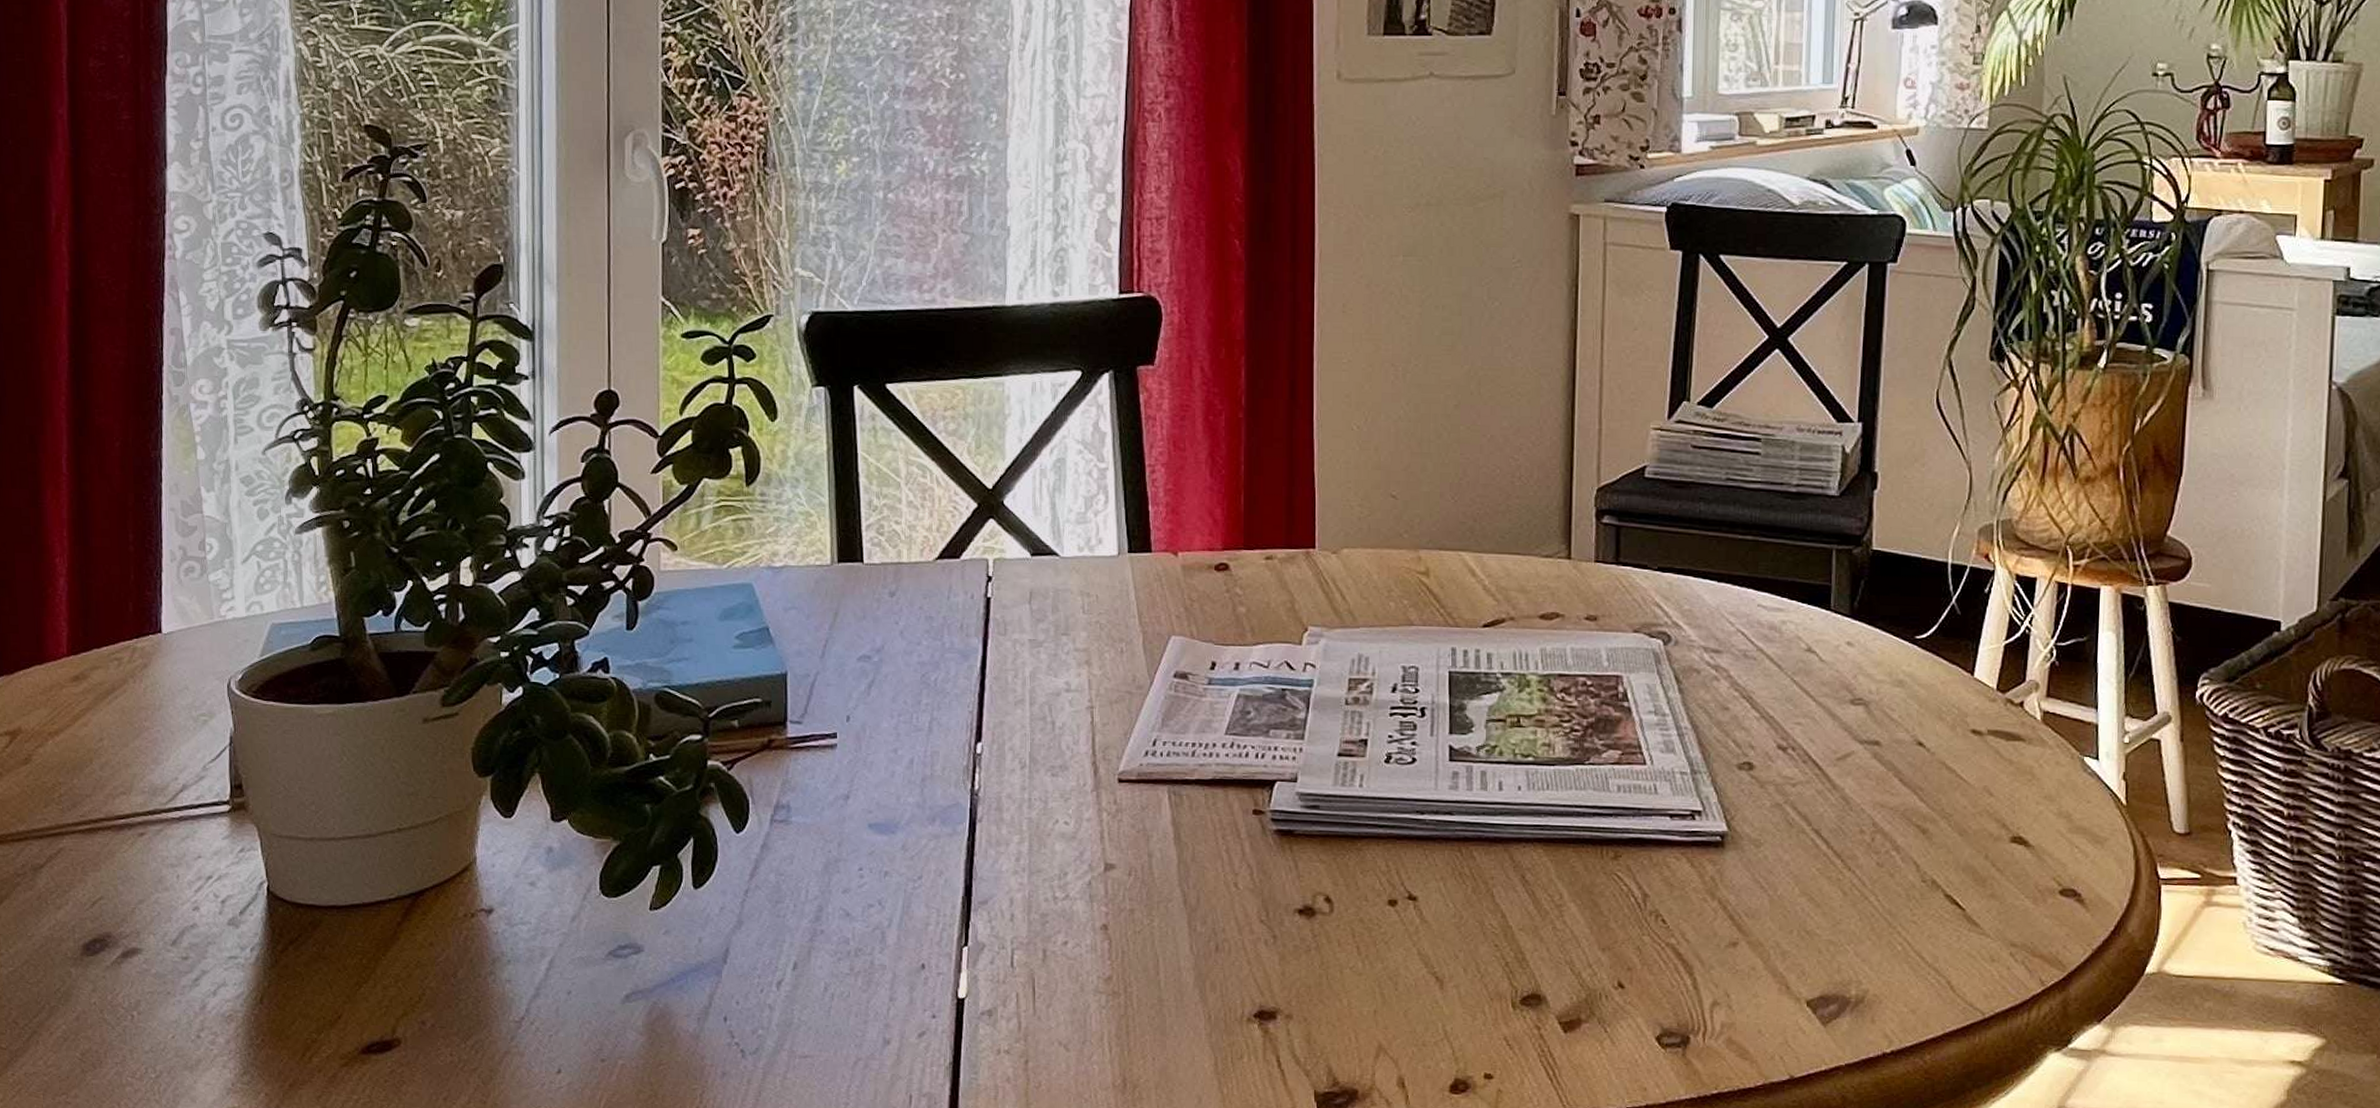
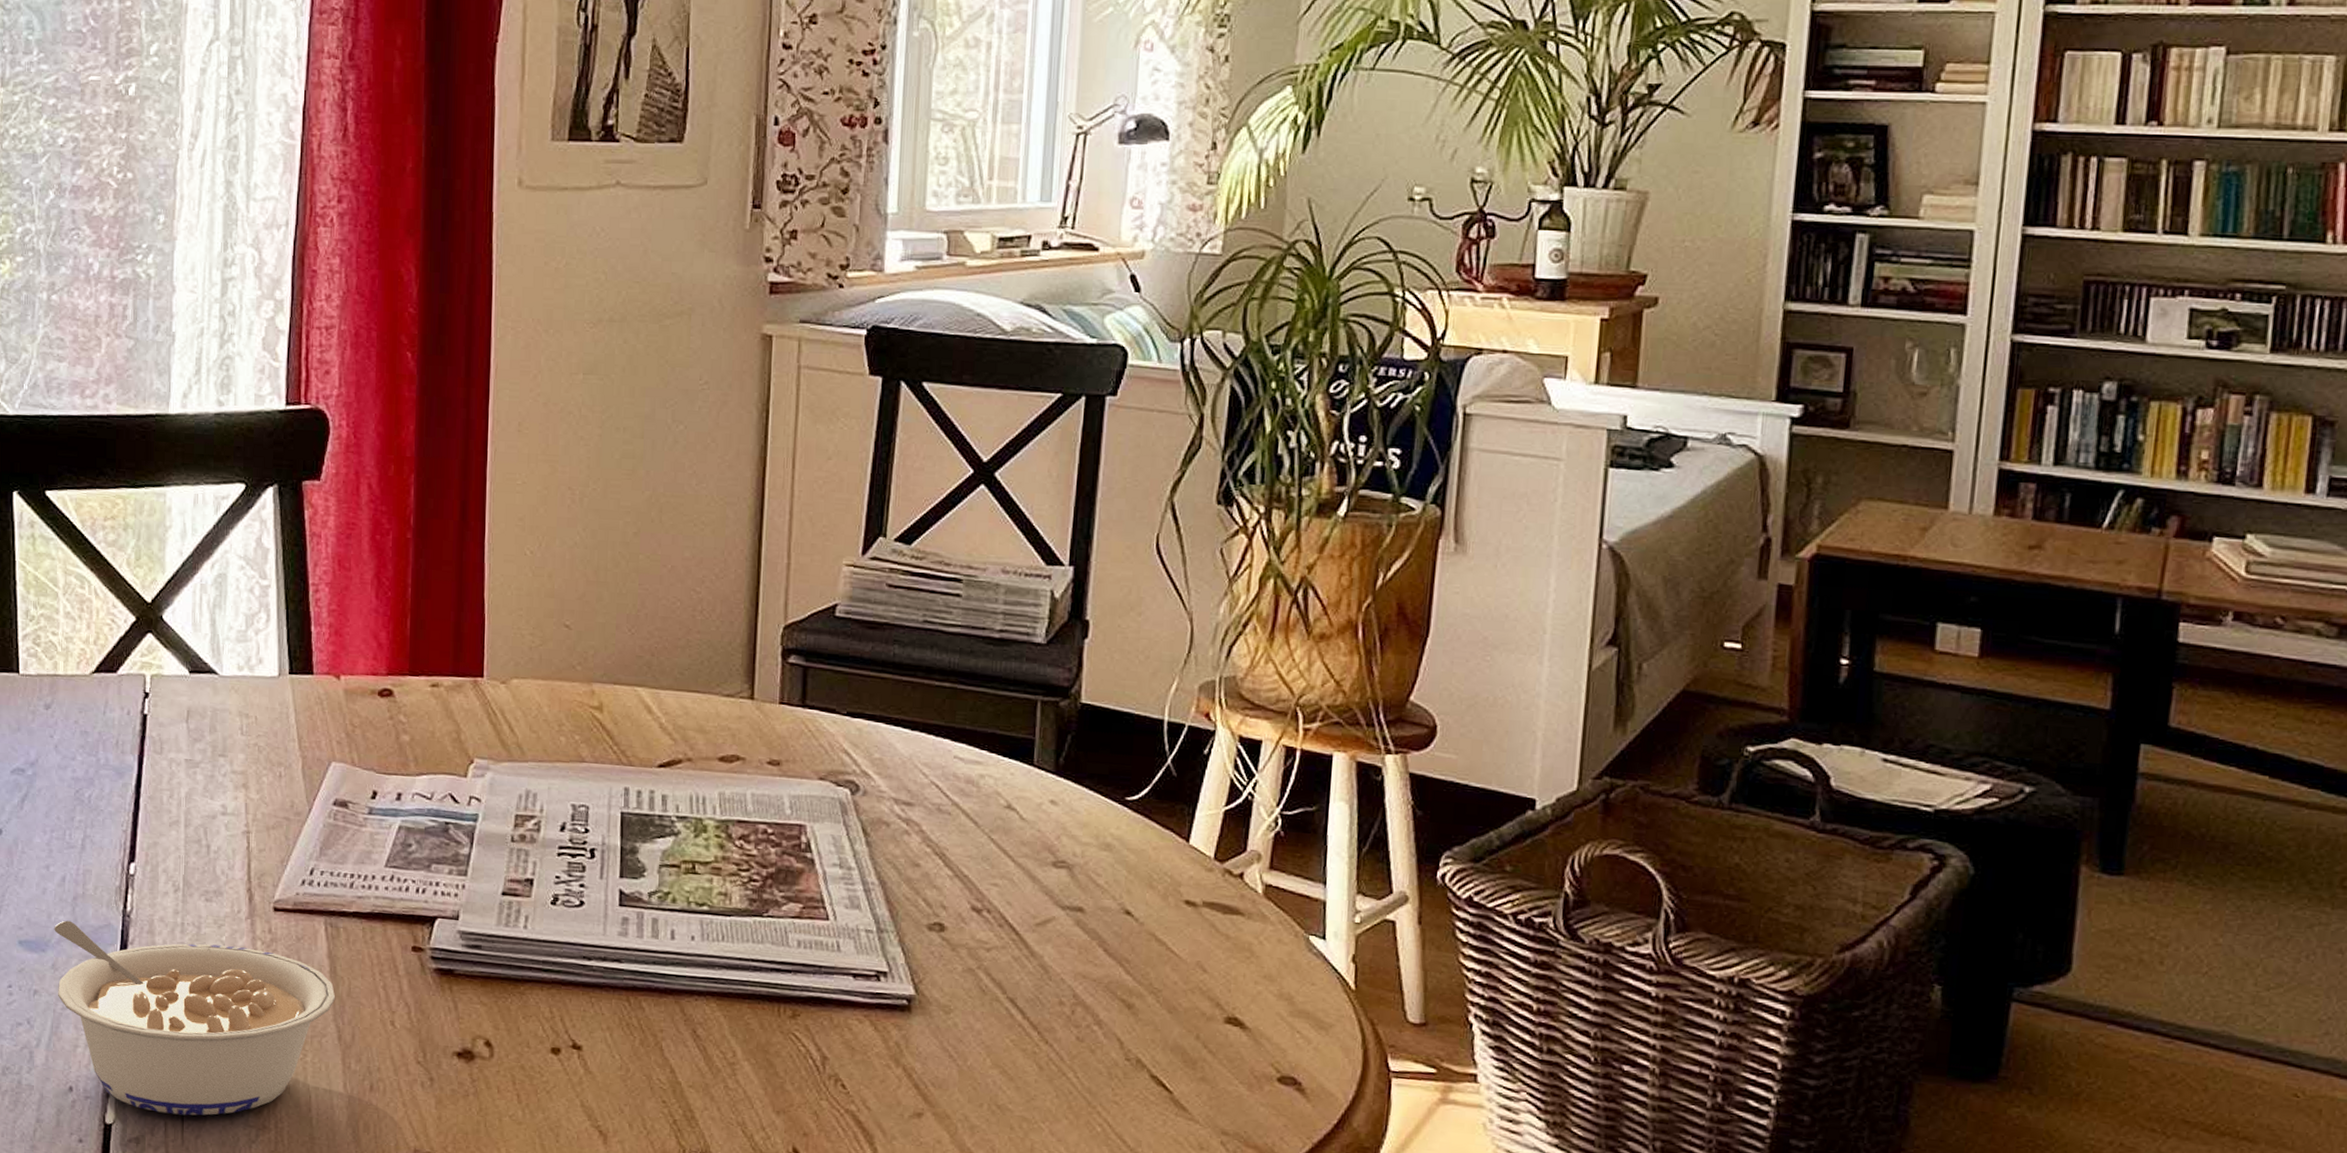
legume: none [903,802,1181,986] -> present [54,920,336,1116]

